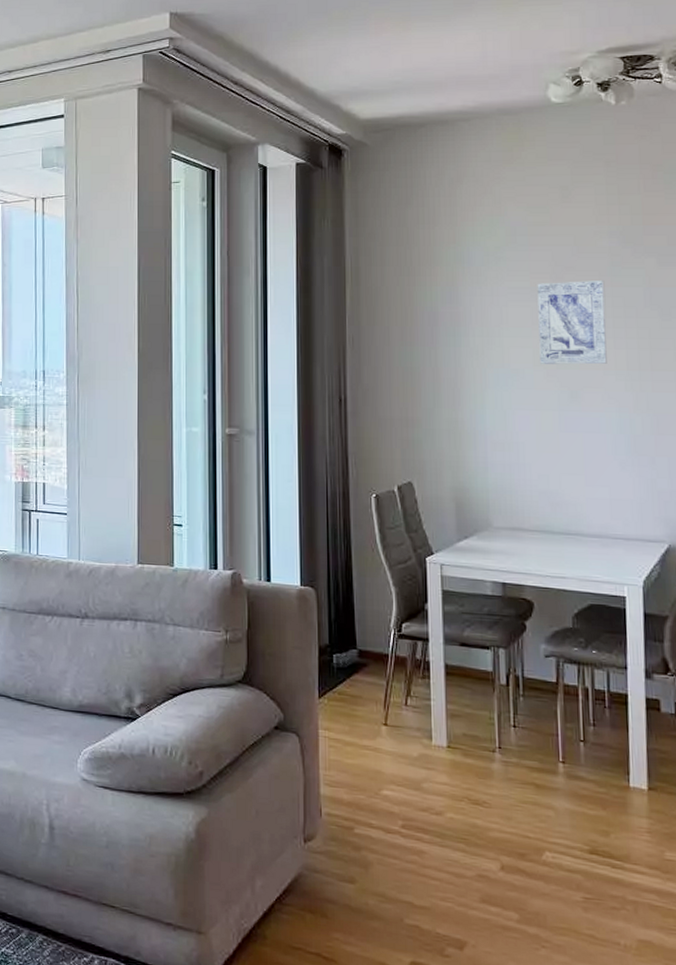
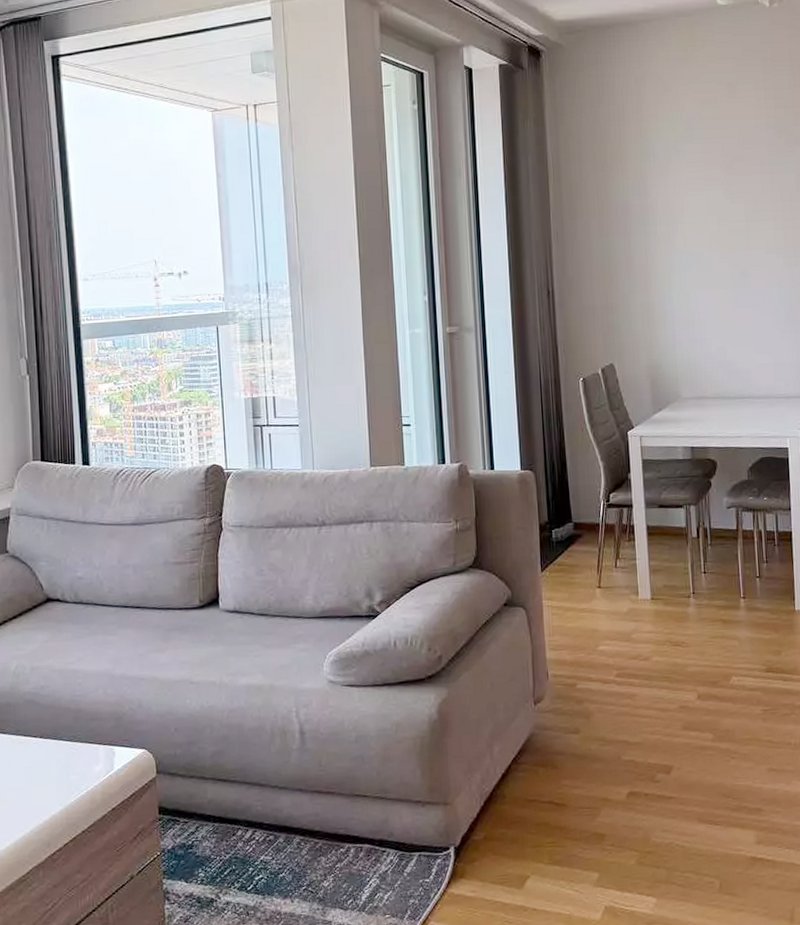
wall art: present [537,281,607,365] -> none [711,168,769,247]

